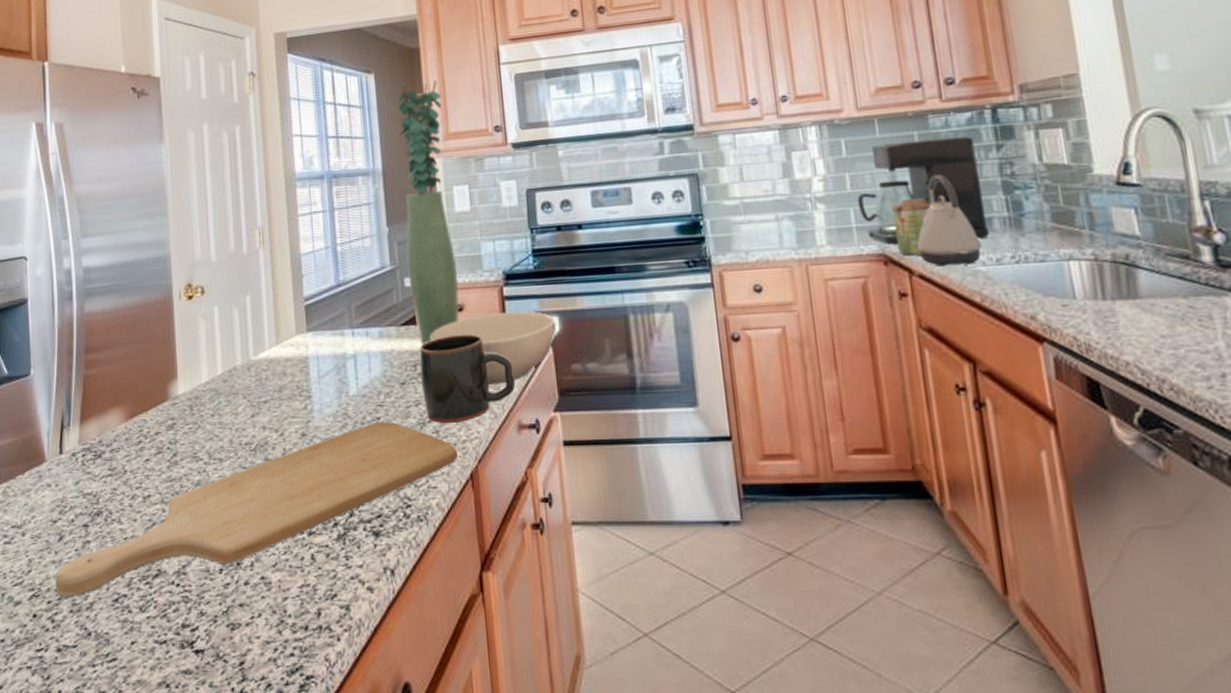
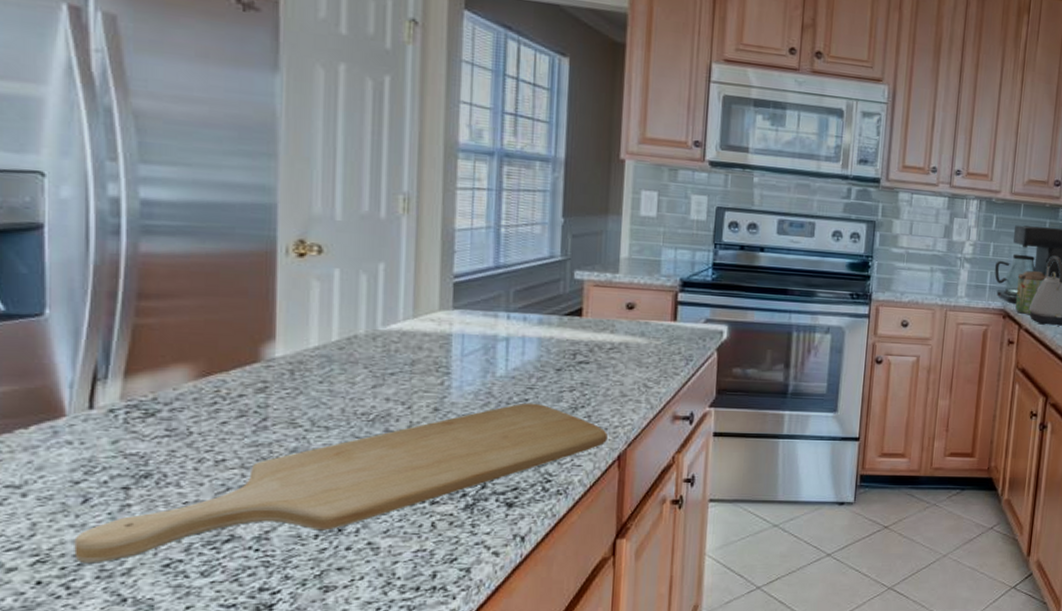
vase: present [396,80,459,345] -> none [579,73,643,336]
mug: present [419,333,515,423] -> none [578,330,676,410]
bowl: present [429,311,555,385] -> none [594,315,724,379]

